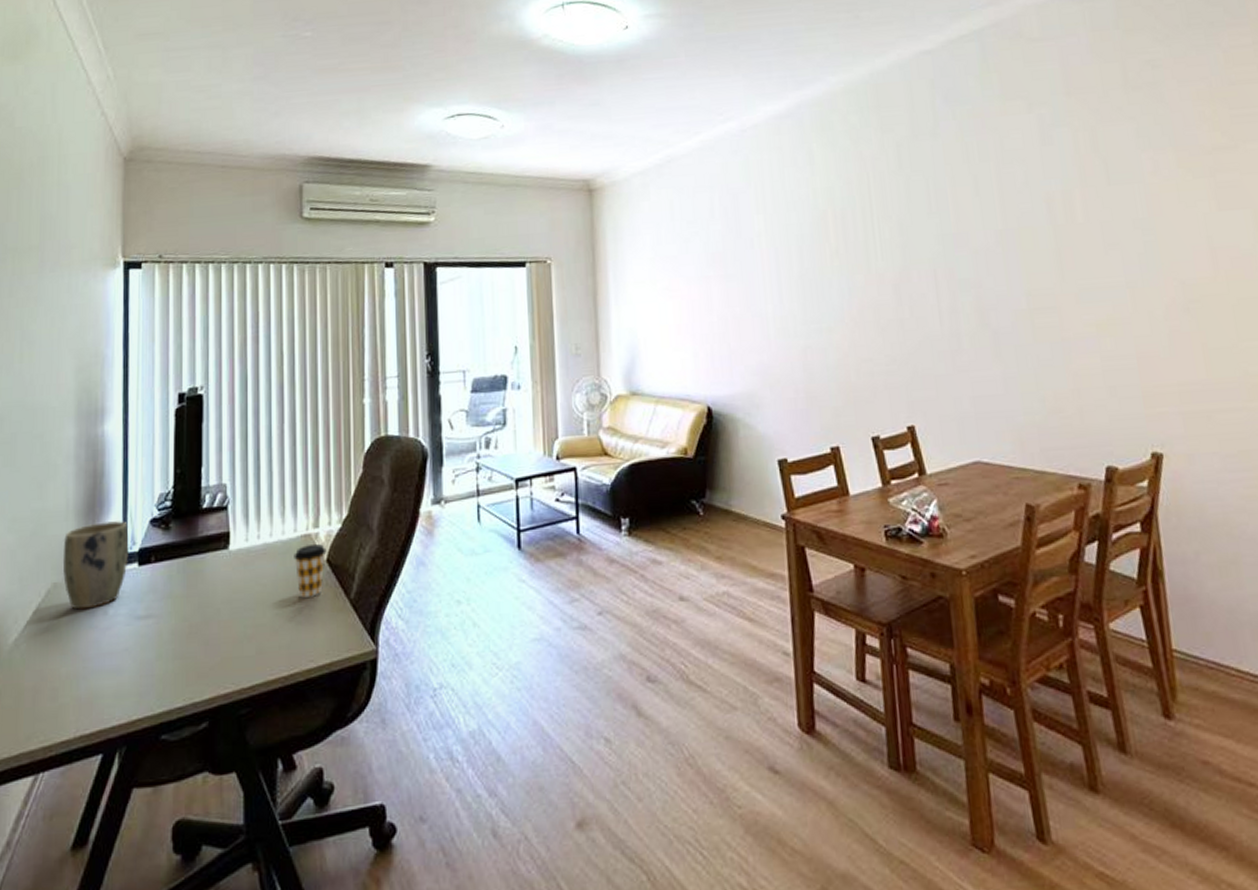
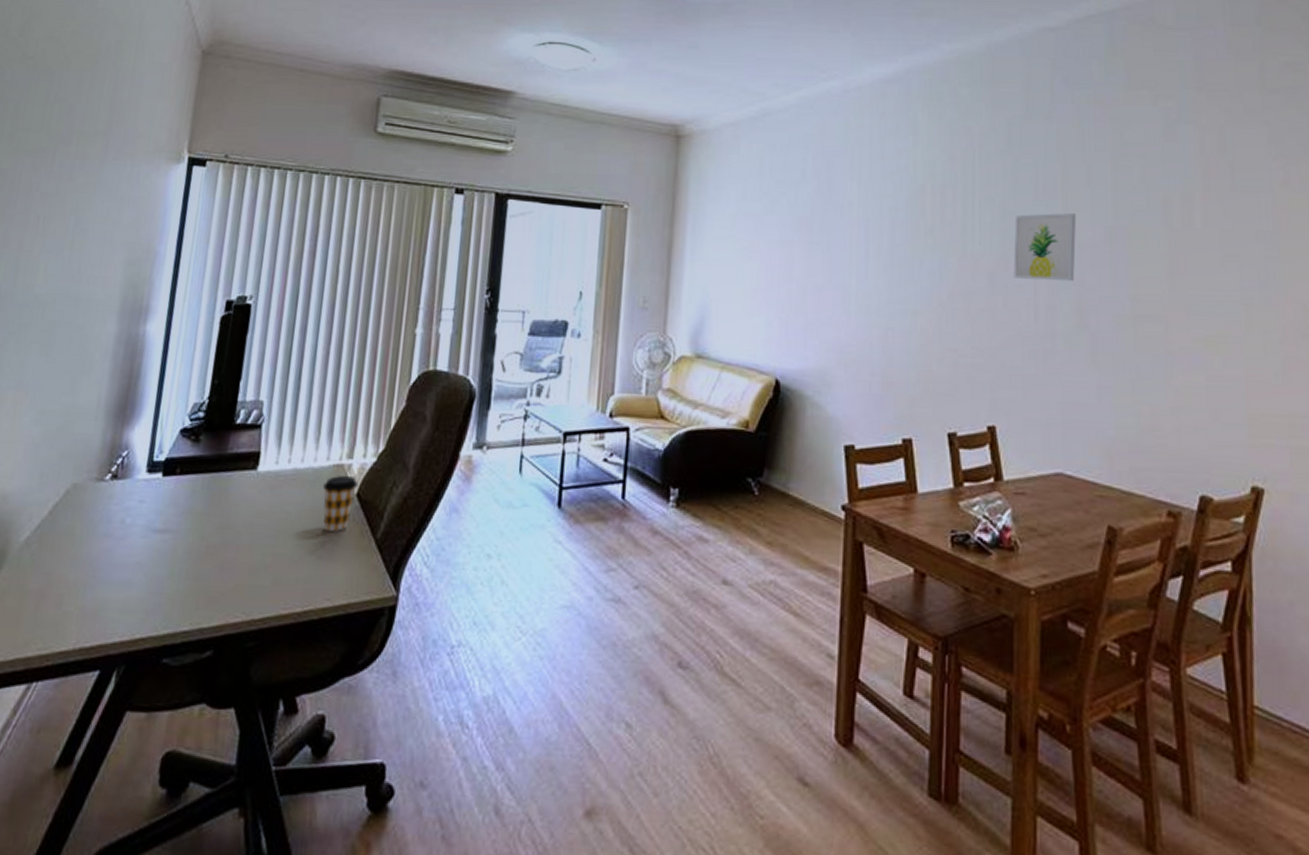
plant pot: present [62,521,129,610] -> none [84,425,157,515]
wall art: none [913,220,973,288] -> present [1013,212,1076,282]

